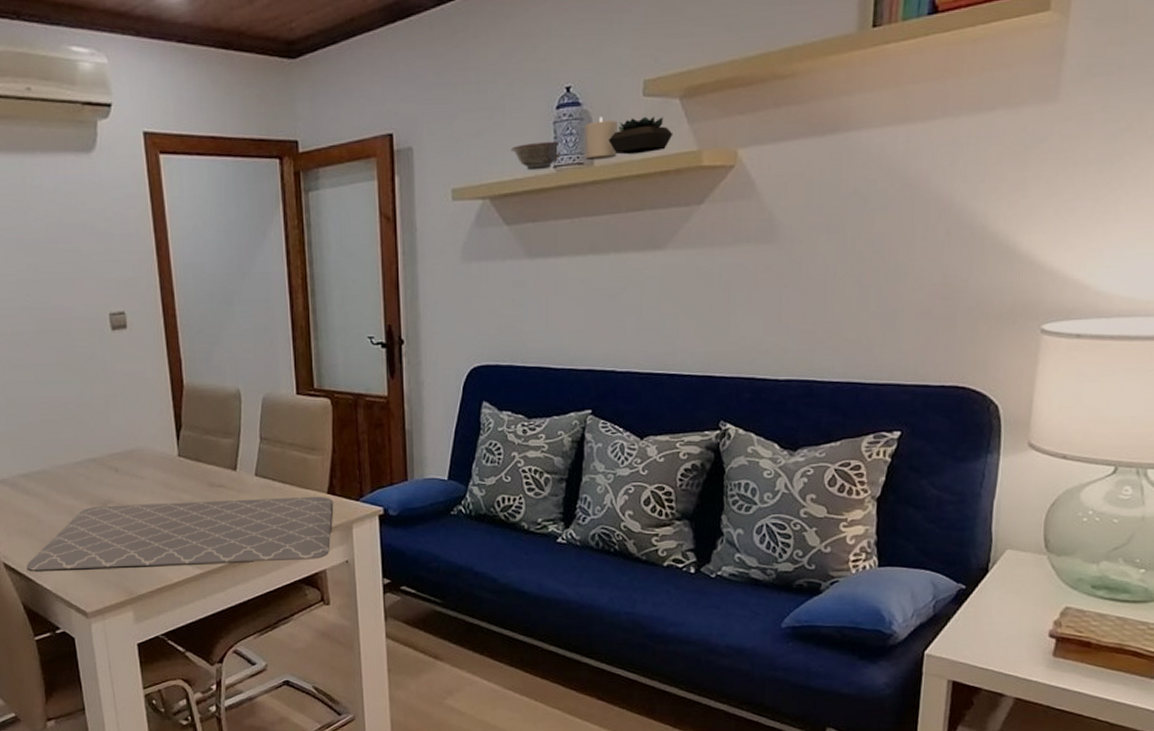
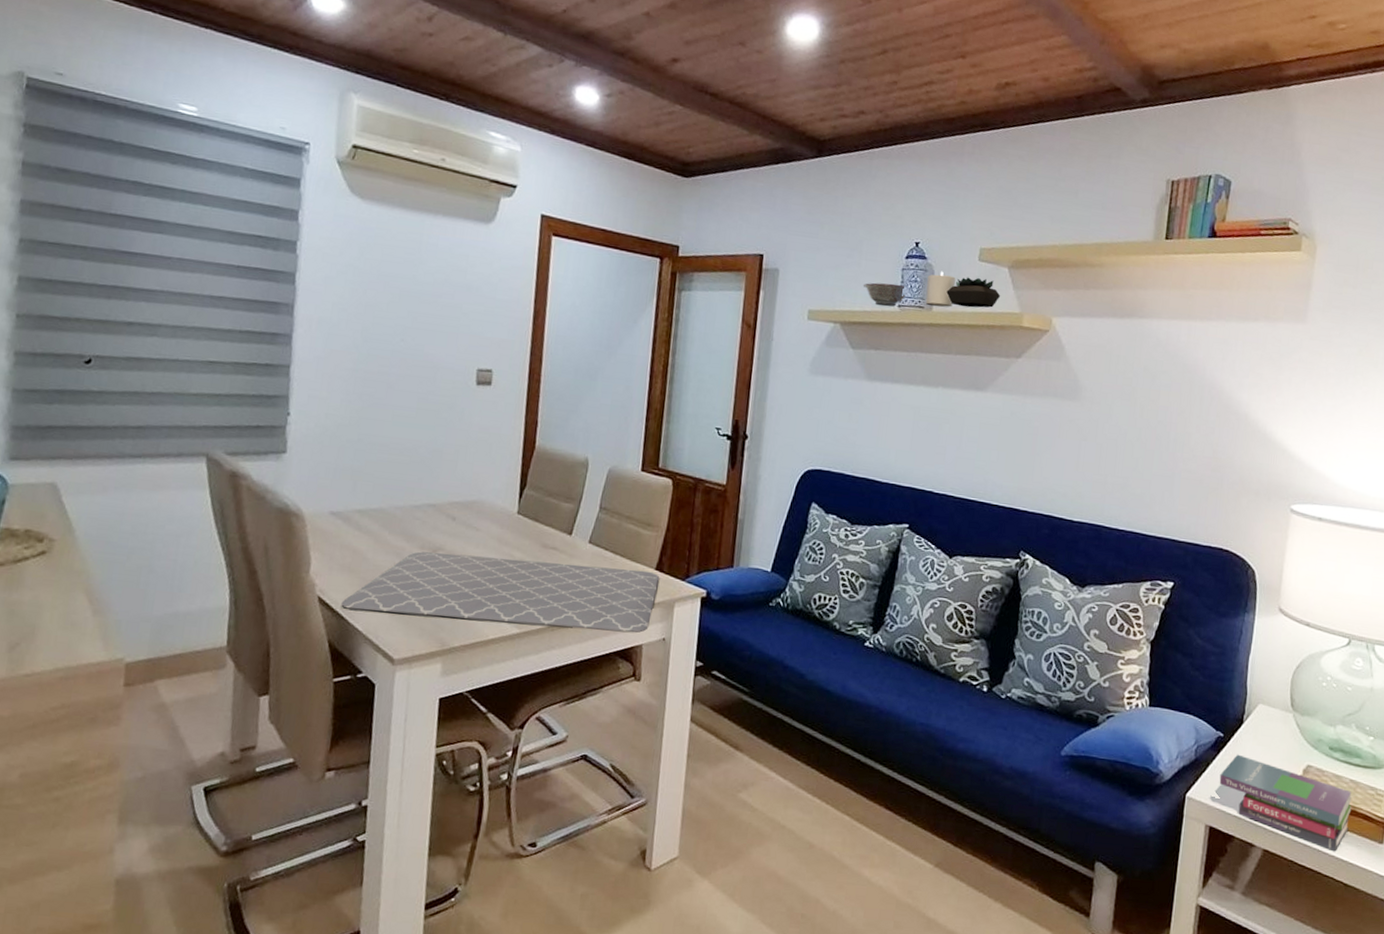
books: none [962,605,1119,693] -> present [1219,754,1352,852]

